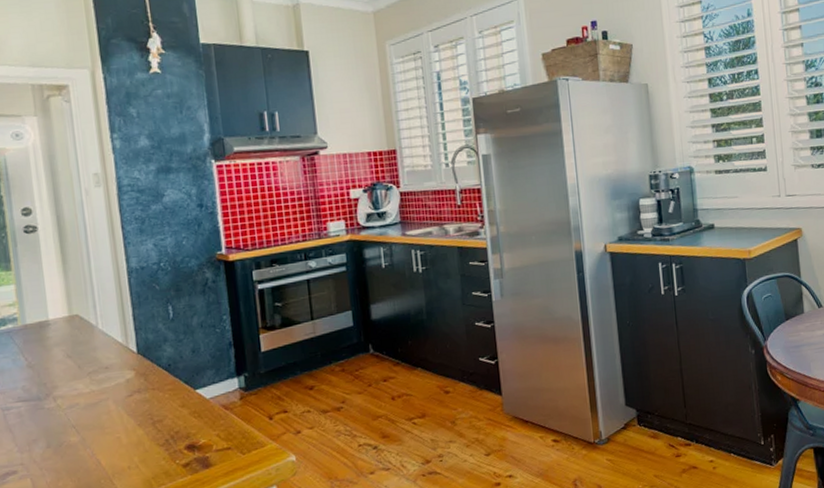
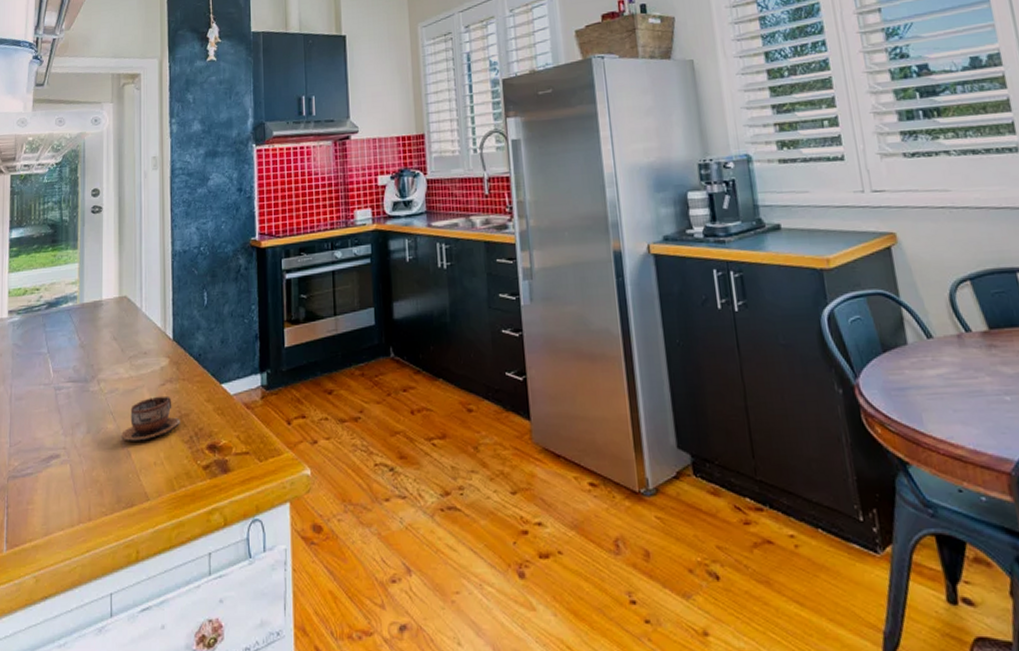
cup: none [88,406,154,451] -> present [121,396,180,441]

